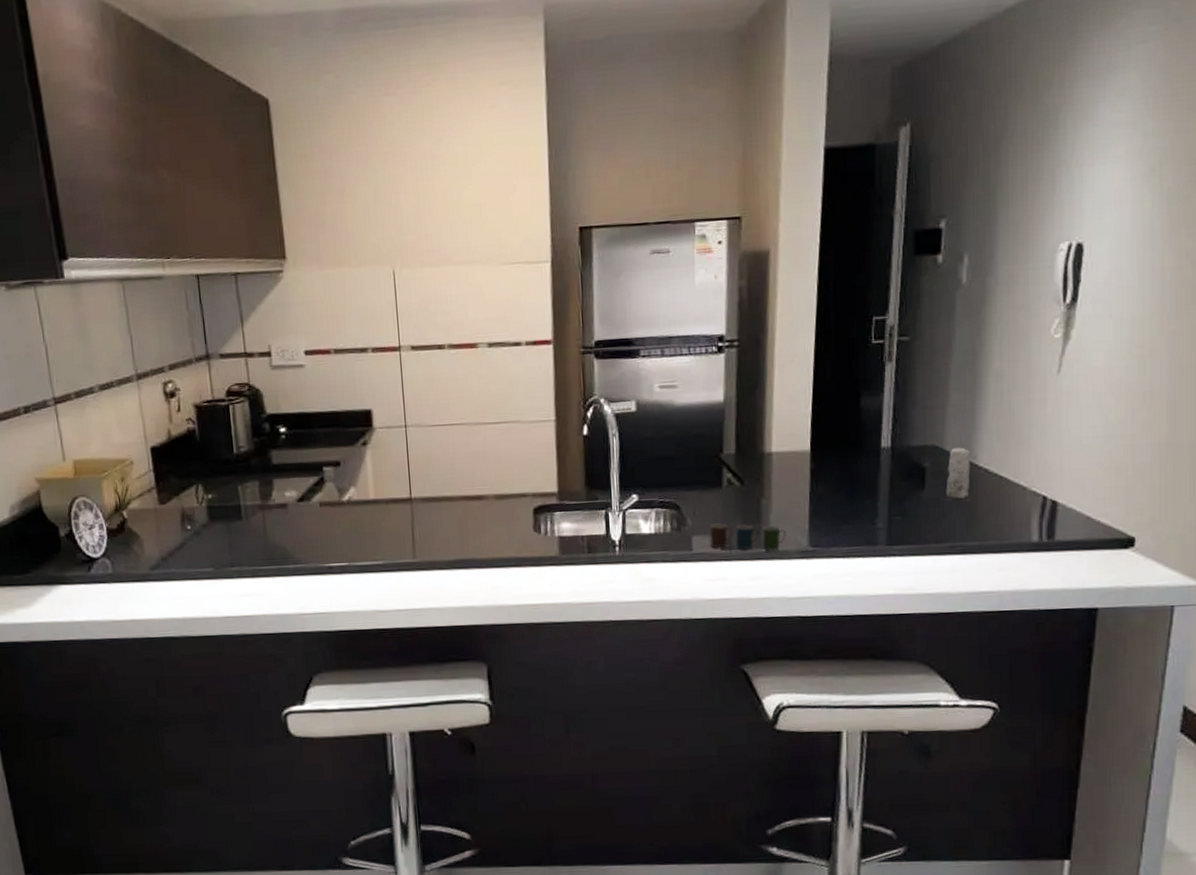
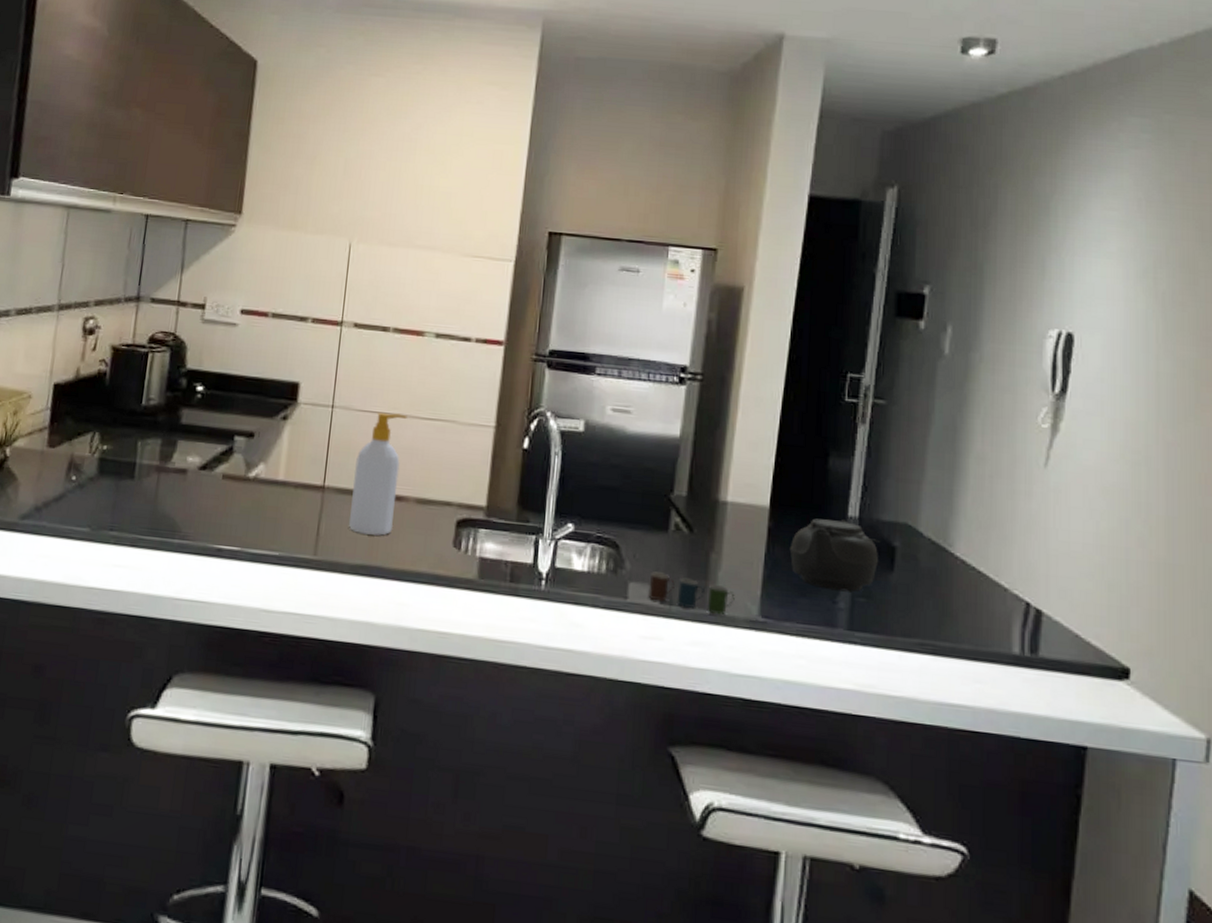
soap bottle: none [435,422,478,533] -> present [348,412,407,536]
teapot: none [831,450,916,514] -> present [789,518,886,593]
candle: present [942,447,971,501] -> none [912,530,946,593]

